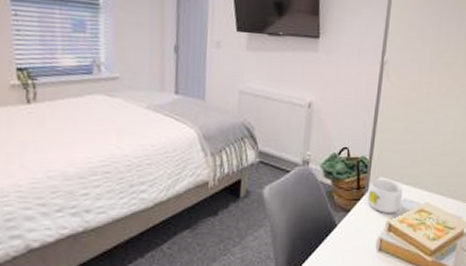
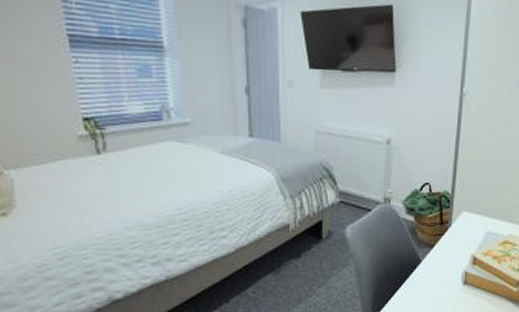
mug: present [367,178,403,214] -> none [451,212,487,247]

